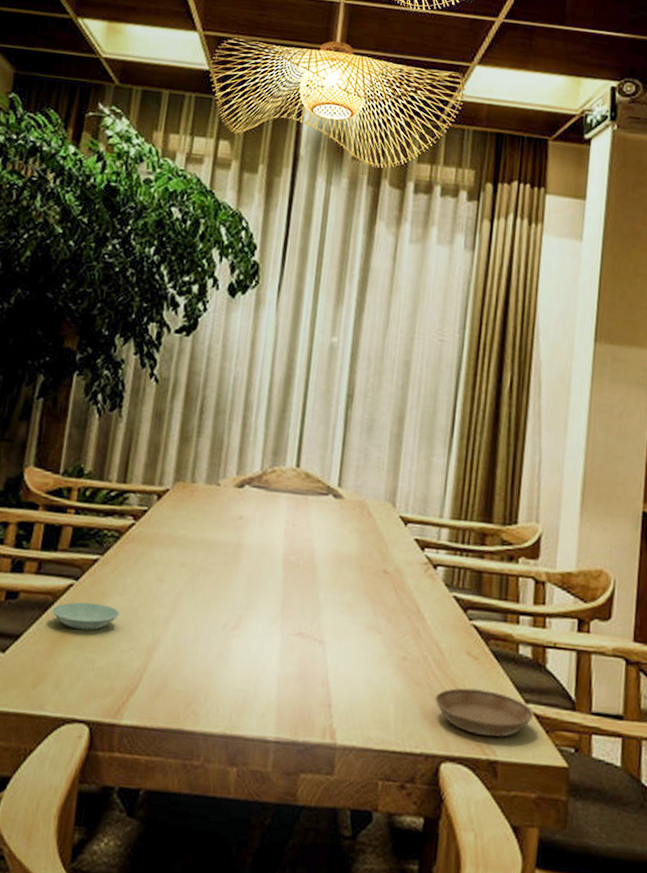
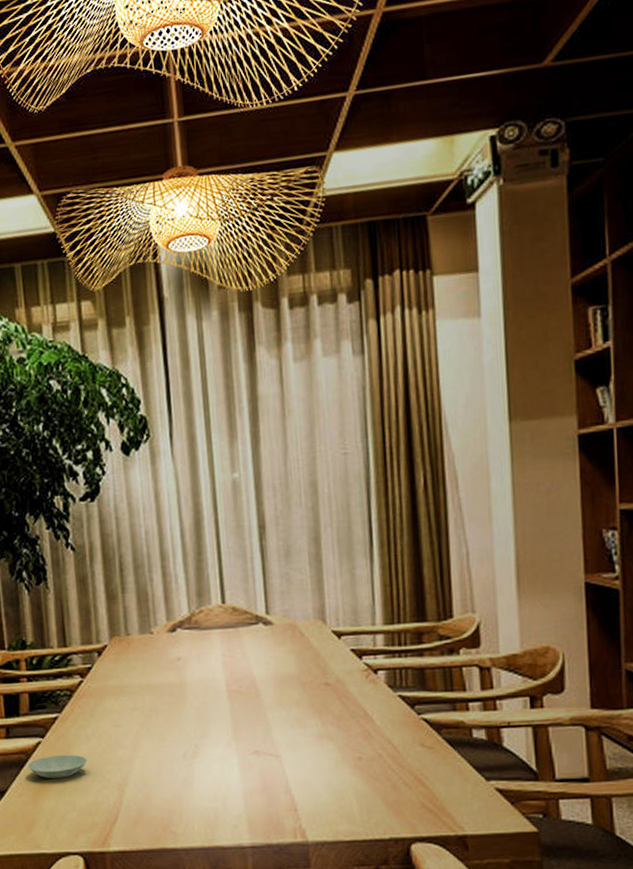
saucer: present [435,687,534,737] -> none [395,774,497,816]

